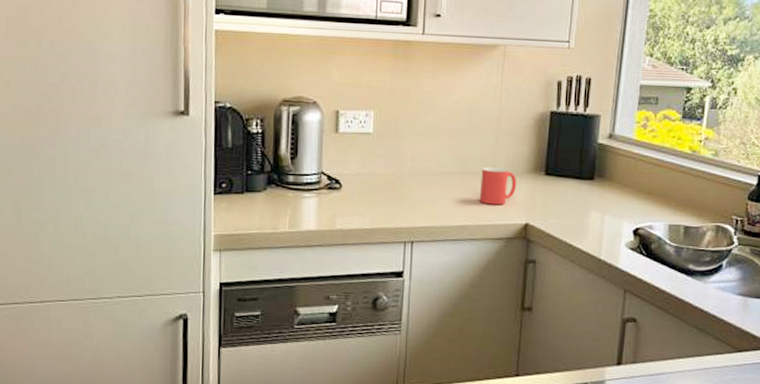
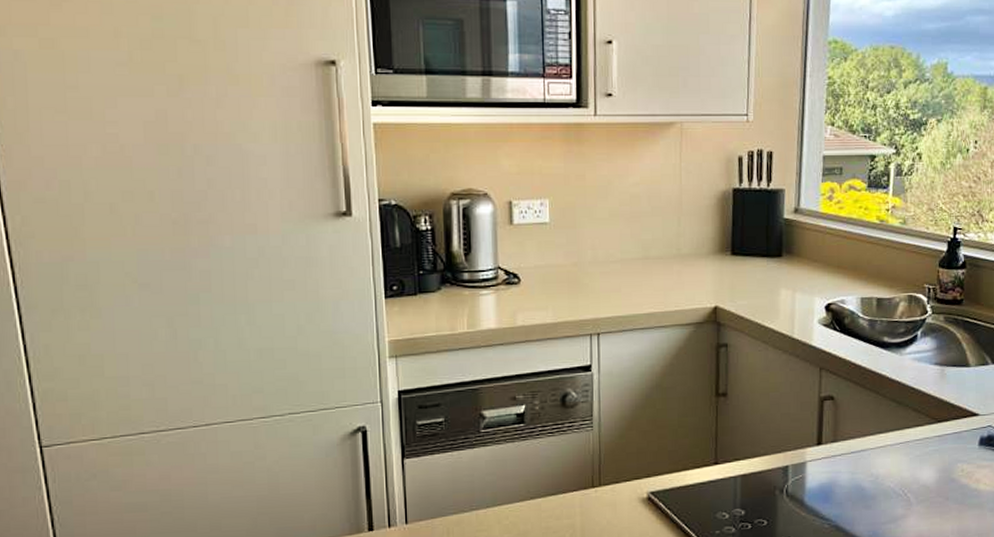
mug: present [479,167,516,205] -> none [665,250,703,290]

